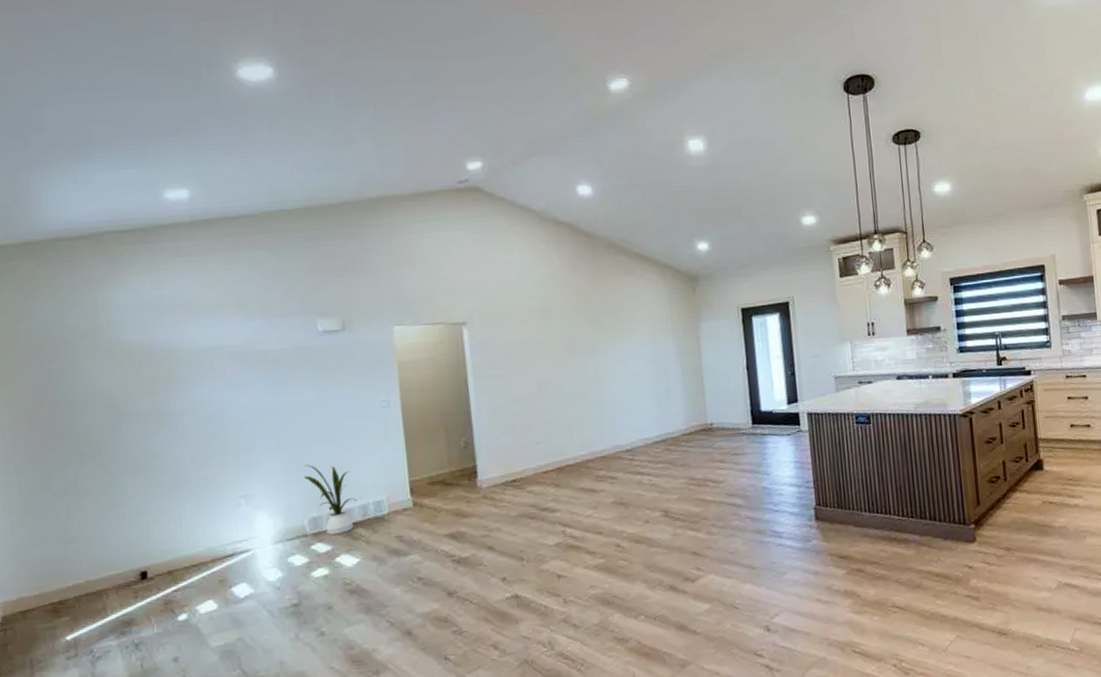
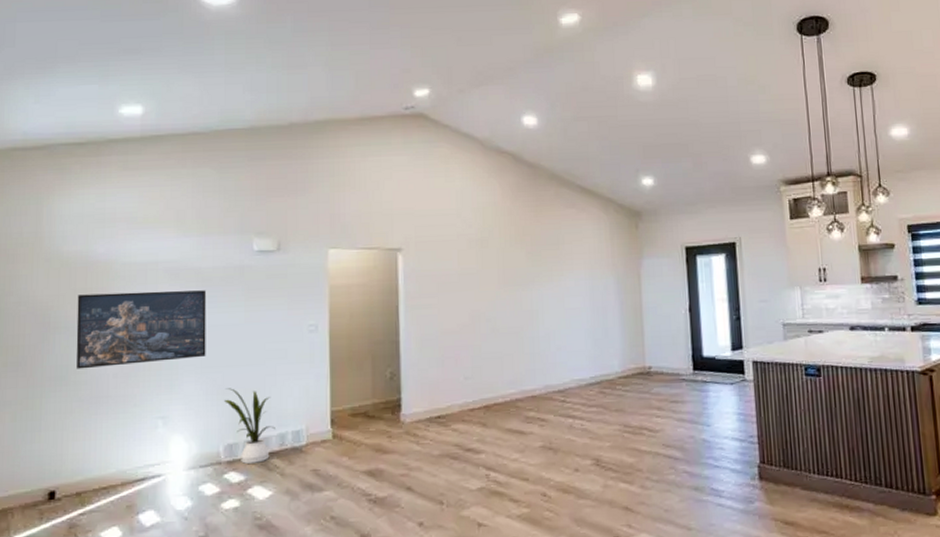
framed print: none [145,372,281,455] -> present [76,290,207,369]

